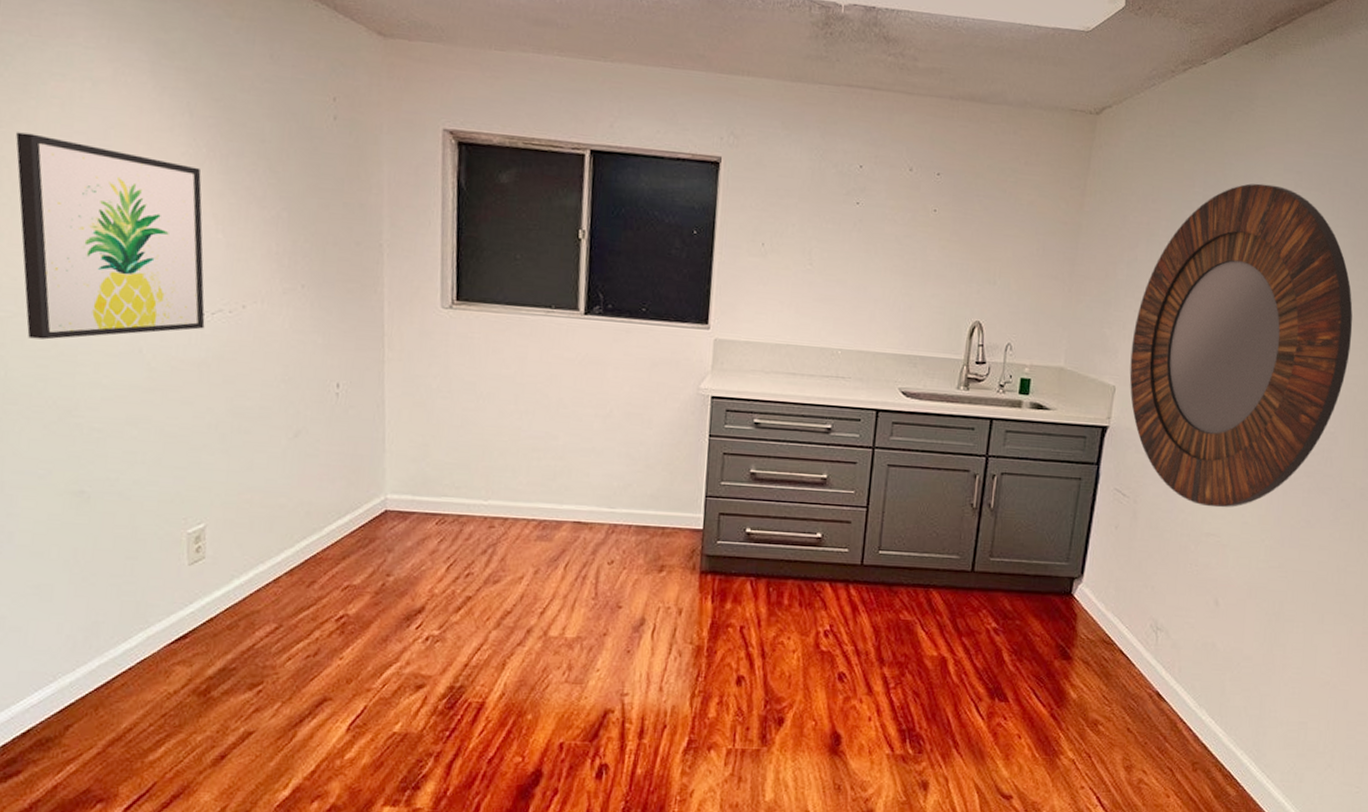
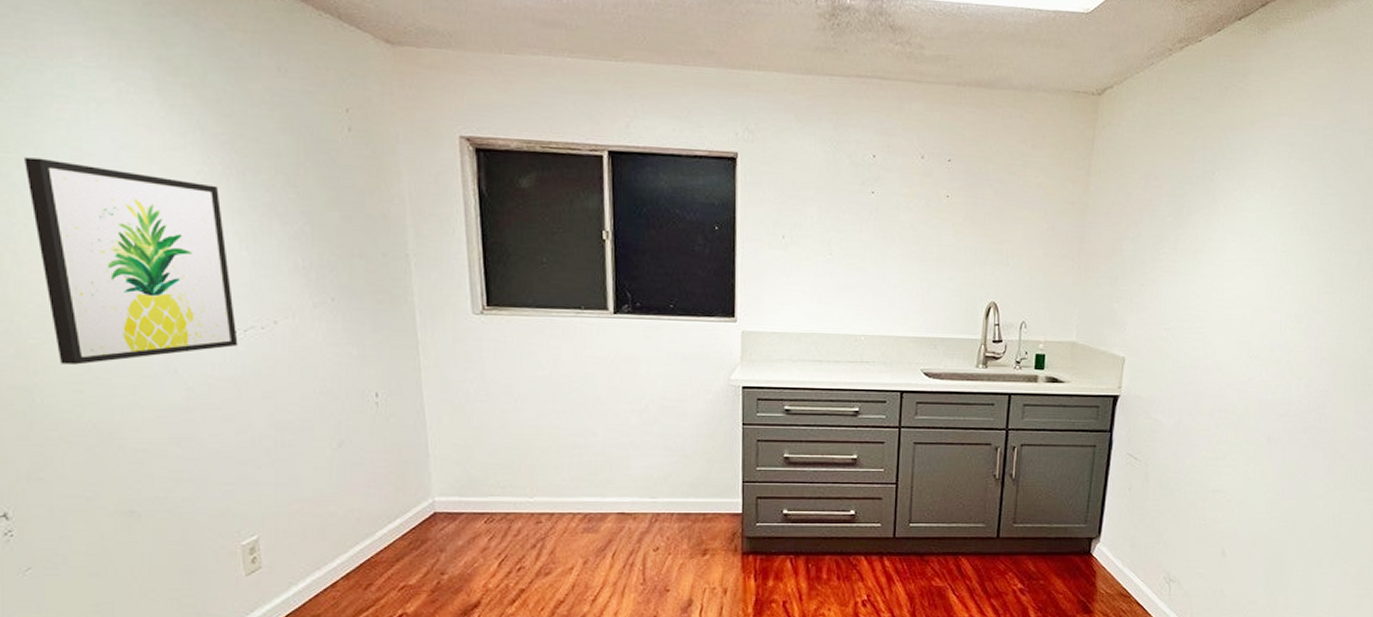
home mirror: present [1129,183,1353,508] -> none [1137,156,1344,466]

